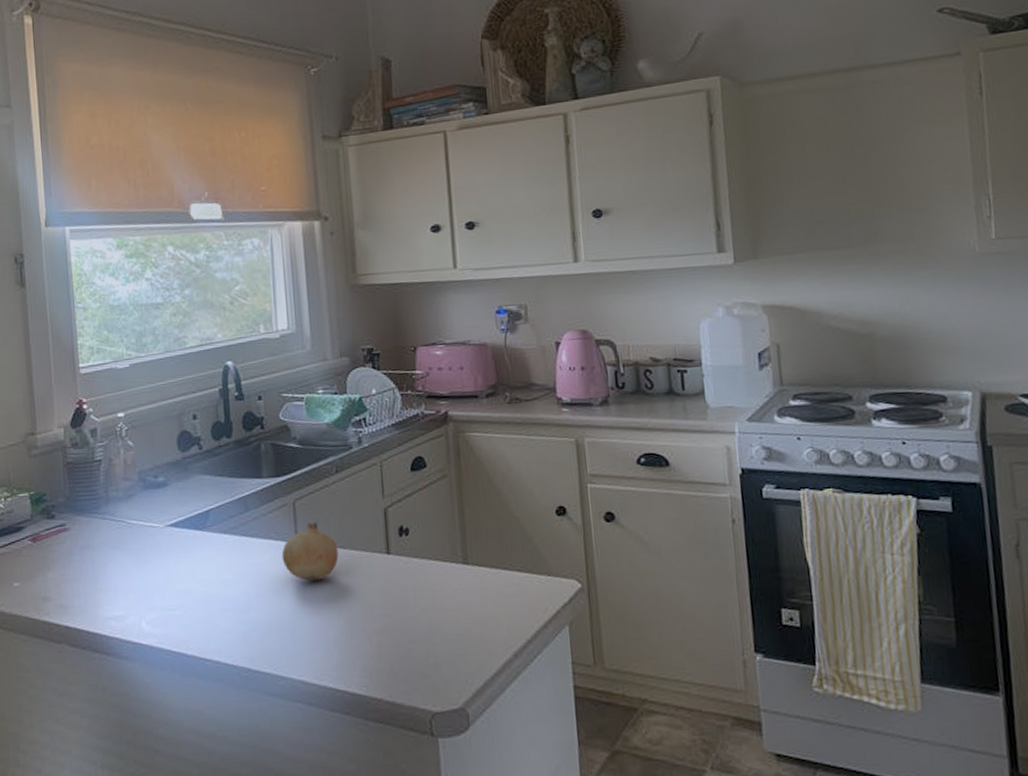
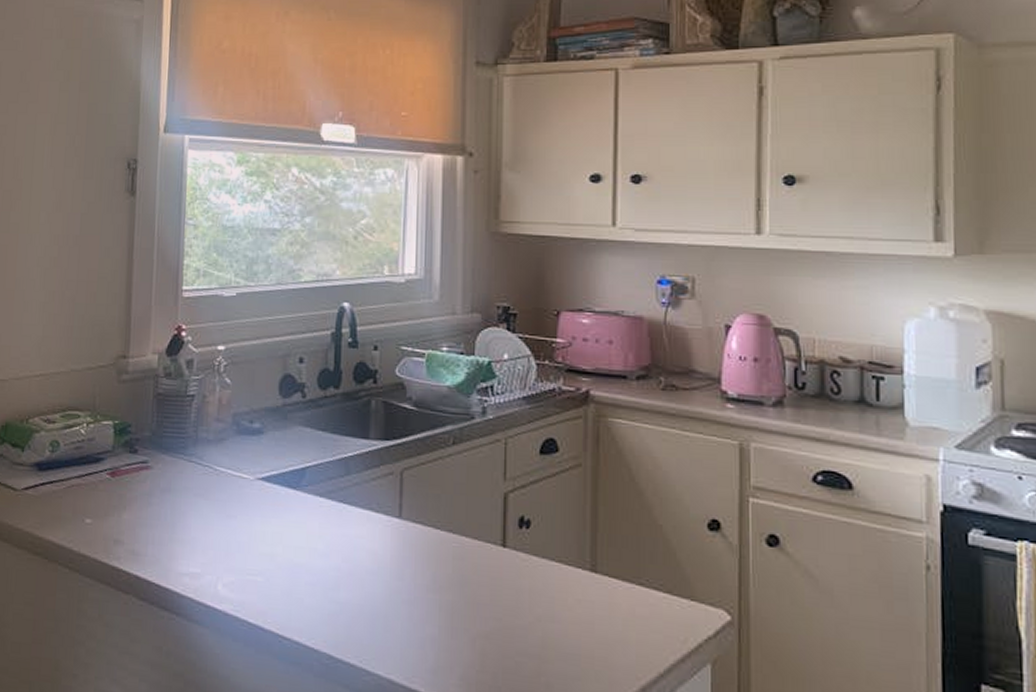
fruit: present [281,522,339,581] -> none [381,497,446,566]

